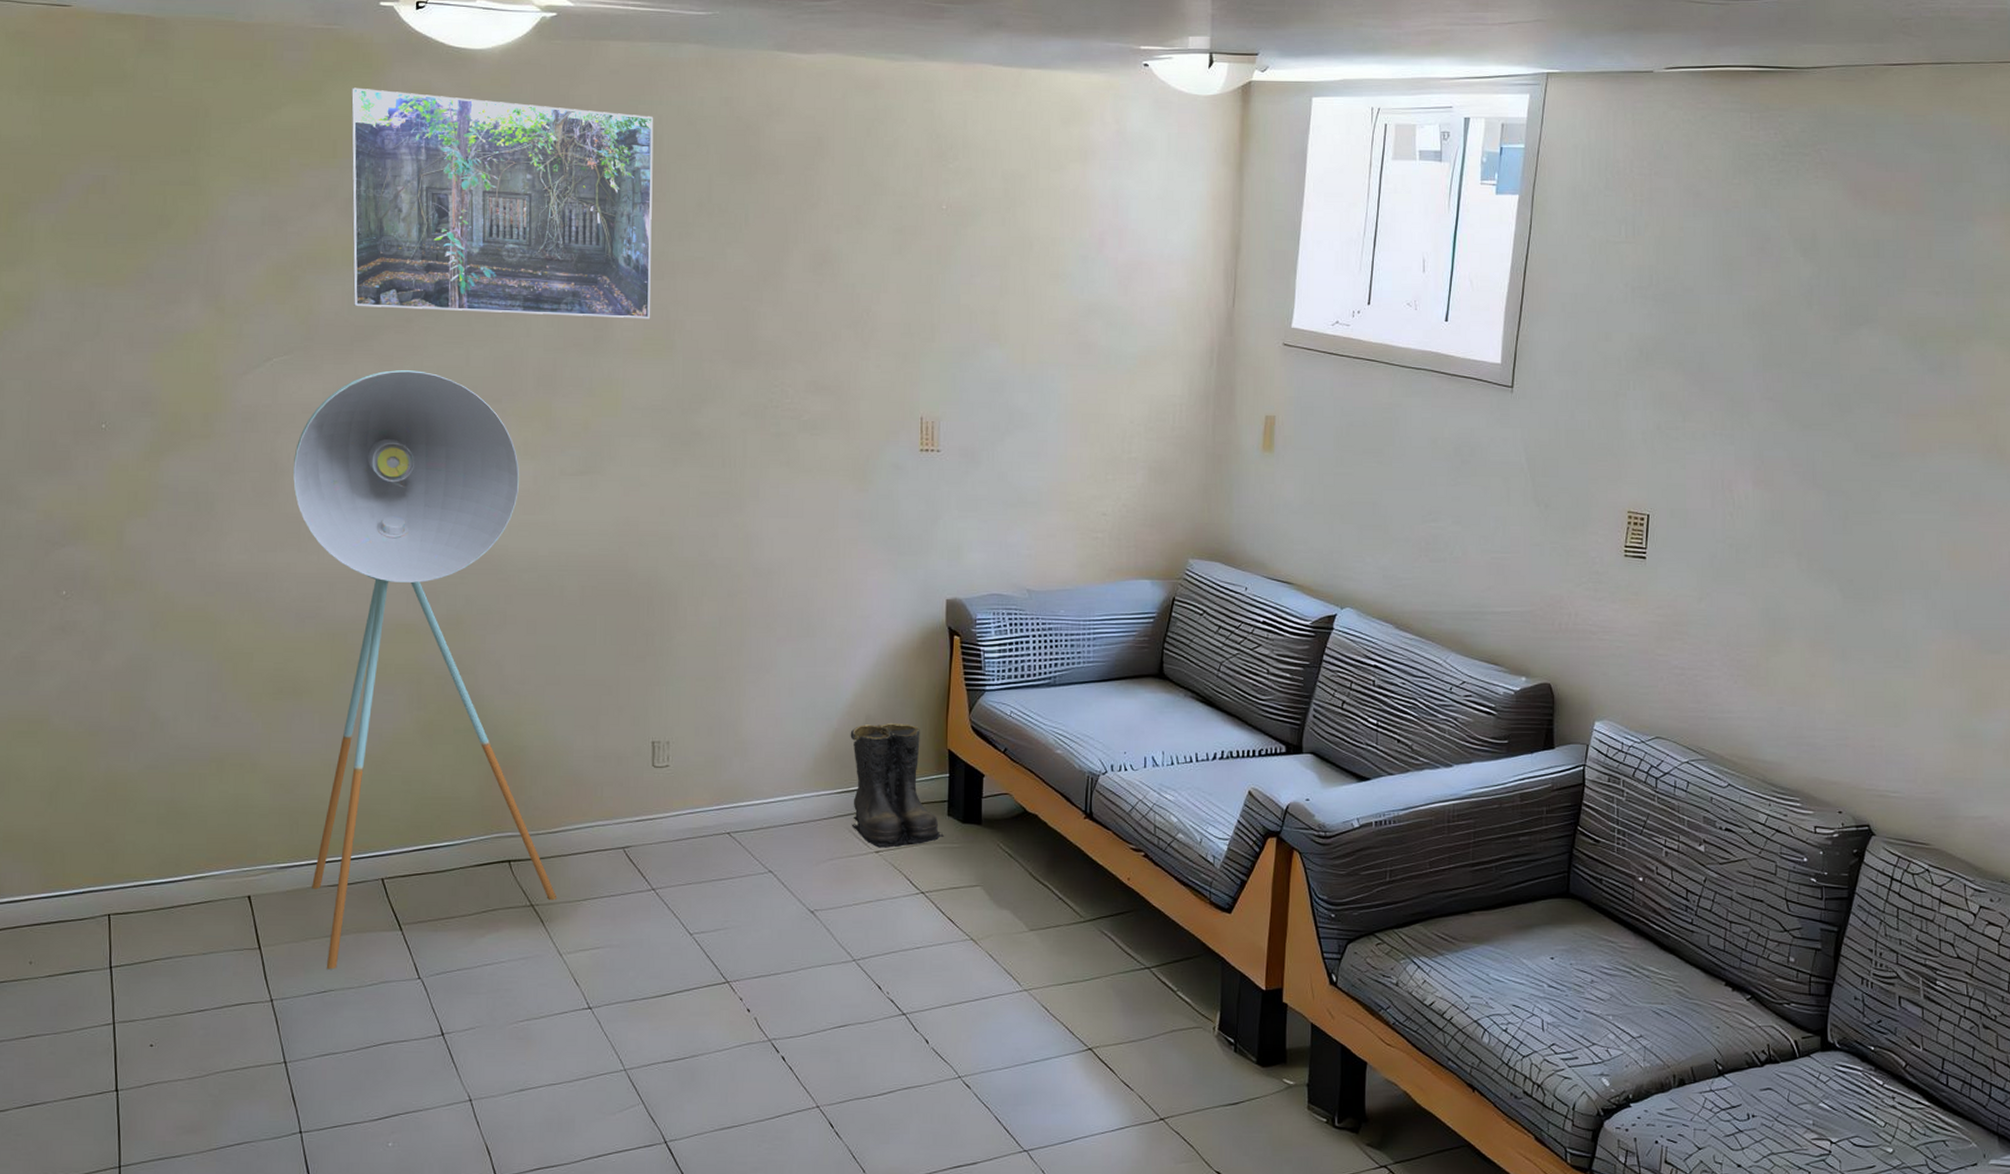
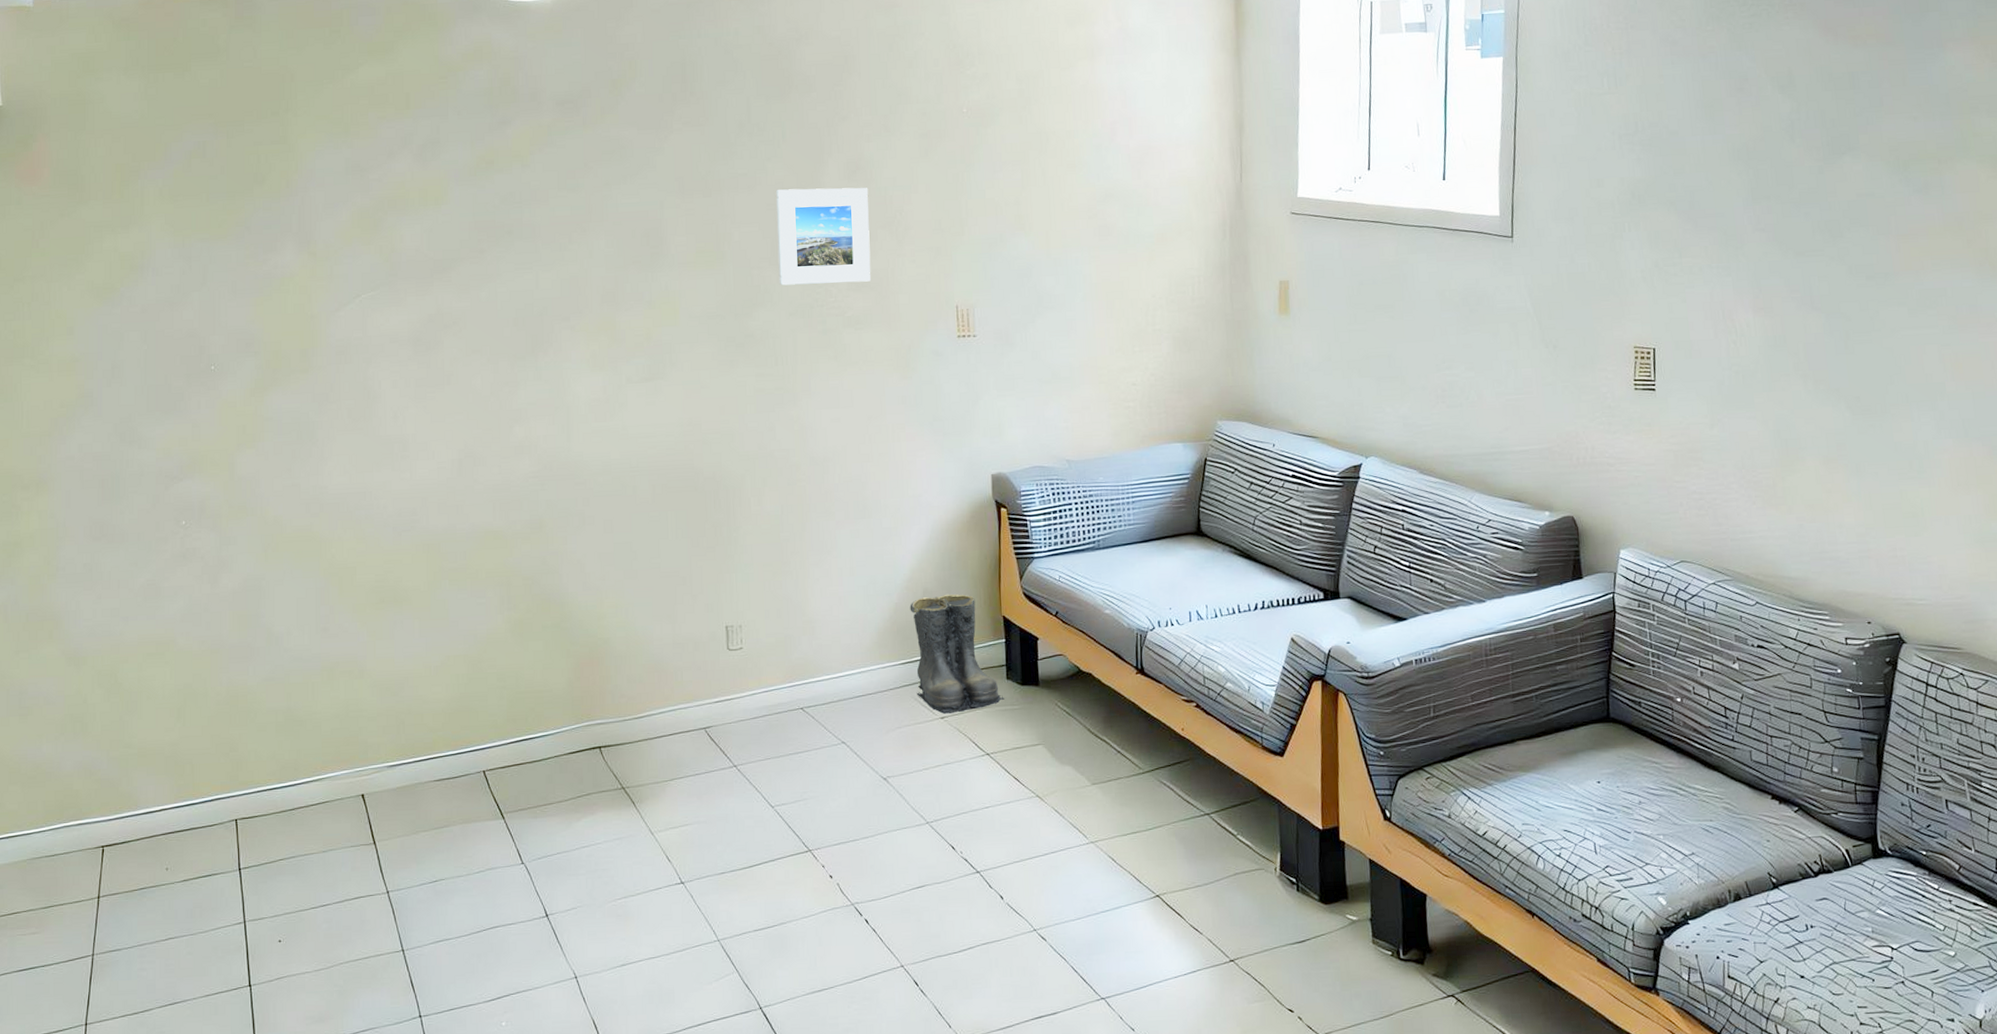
floor lamp: present [293,370,558,971] -> none [385,296,646,861]
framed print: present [351,87,654,319] -> none [420,44,701,242]
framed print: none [732,278,835,384] -> present [775,187,871,286]

